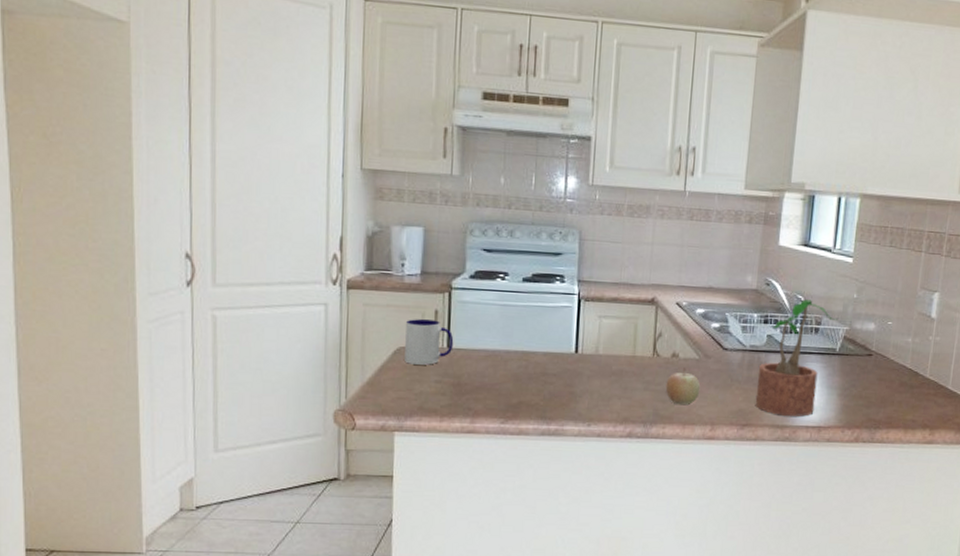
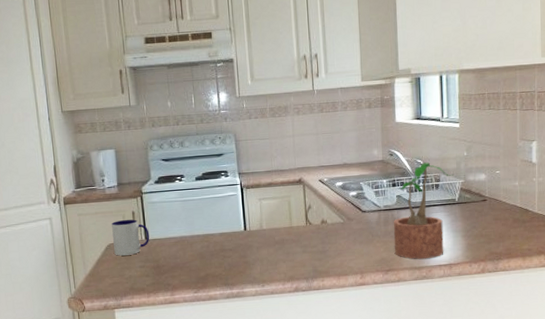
fruit: present [665,368,701,405] -> none [319,231,348,261]

